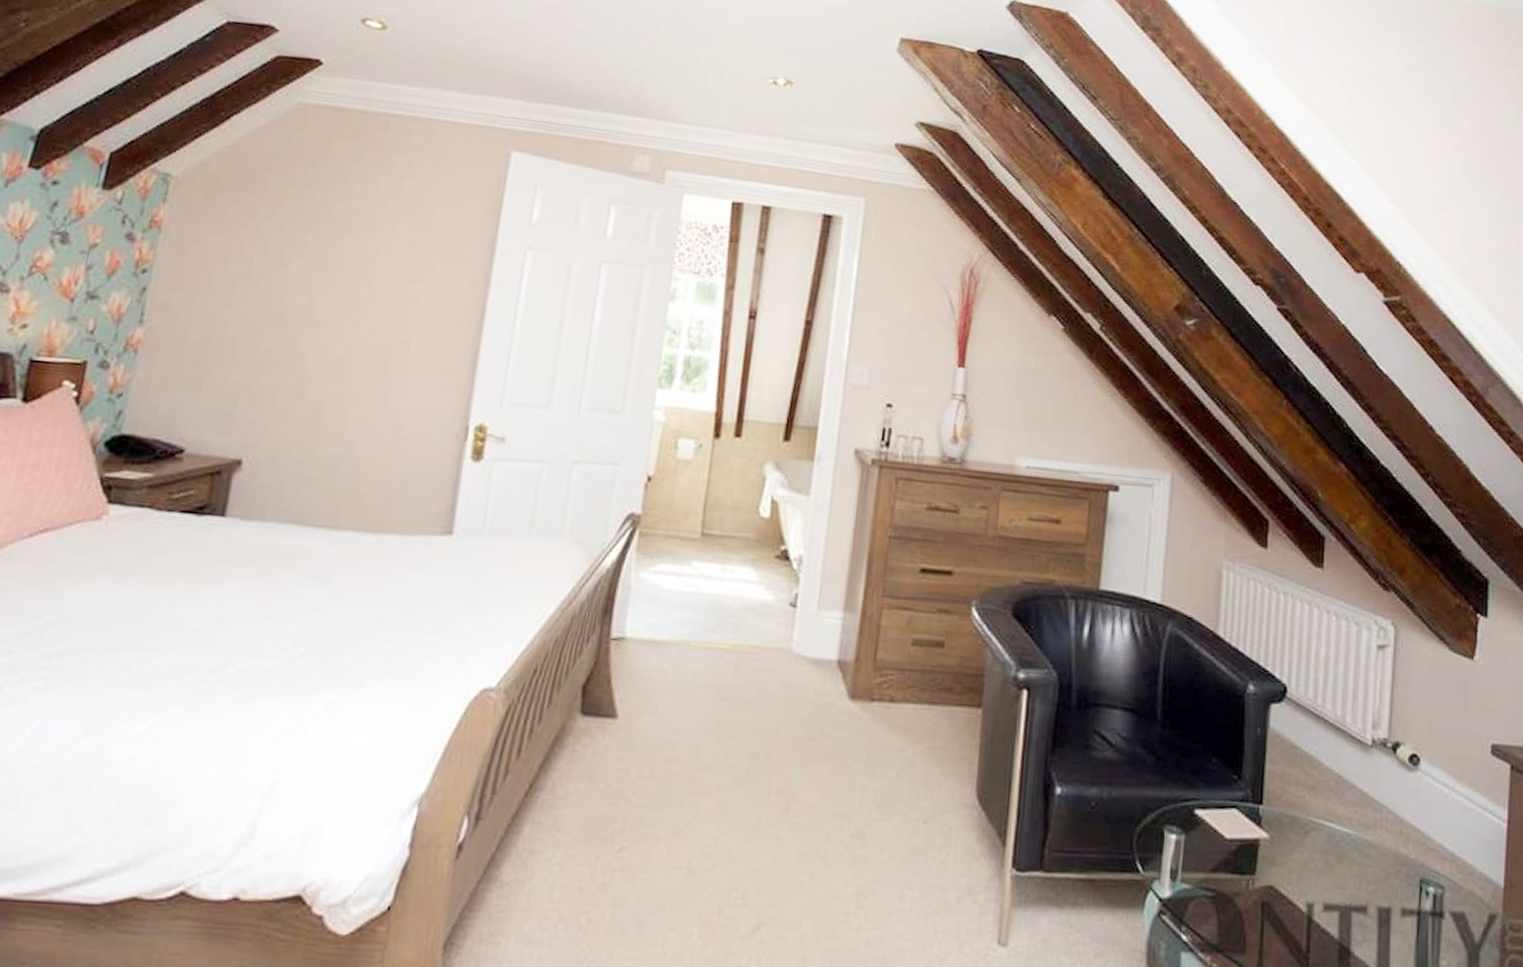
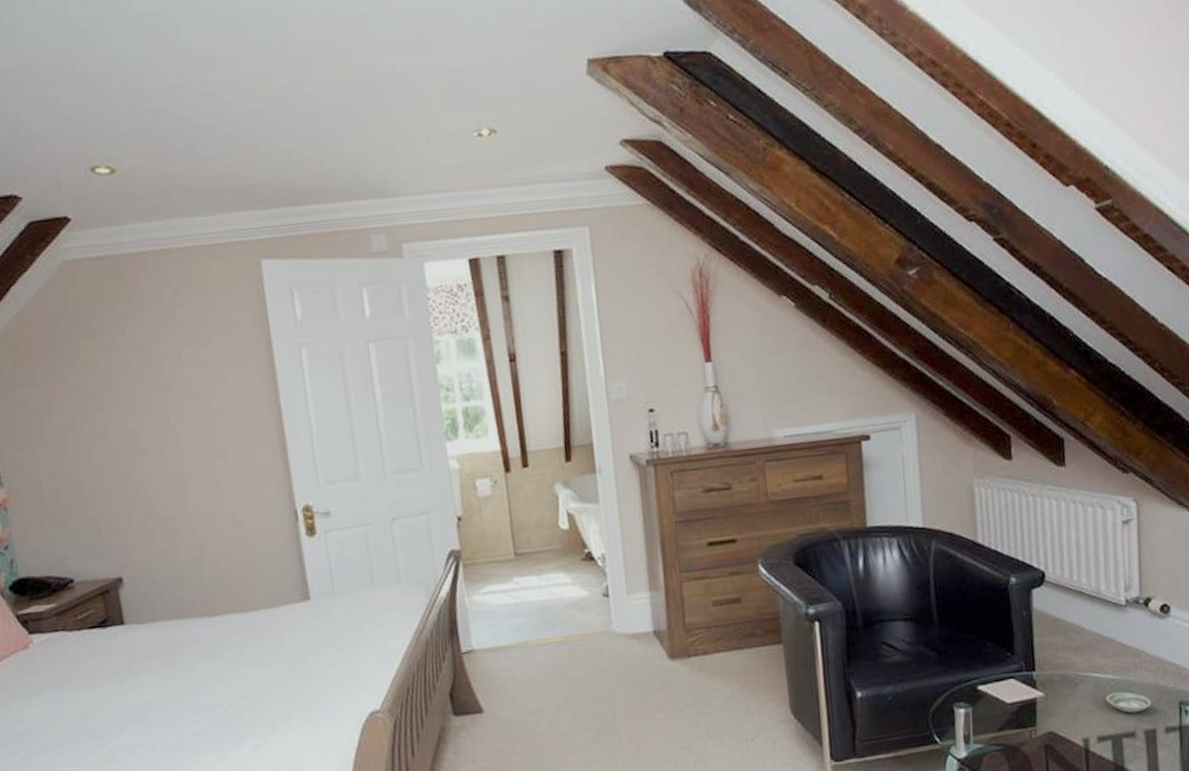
saucer: none [1337,852,1390,882] -> present [1105,692,1152,713]

